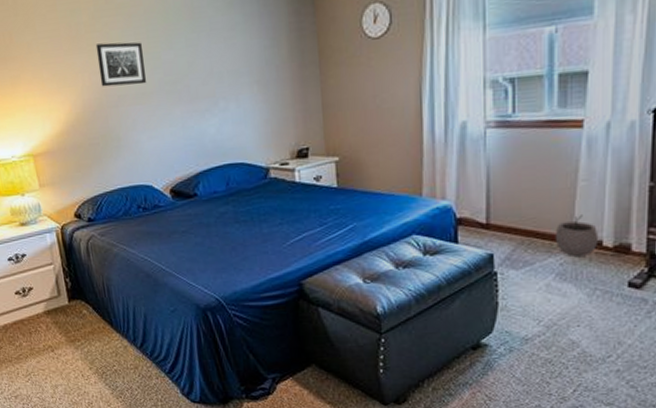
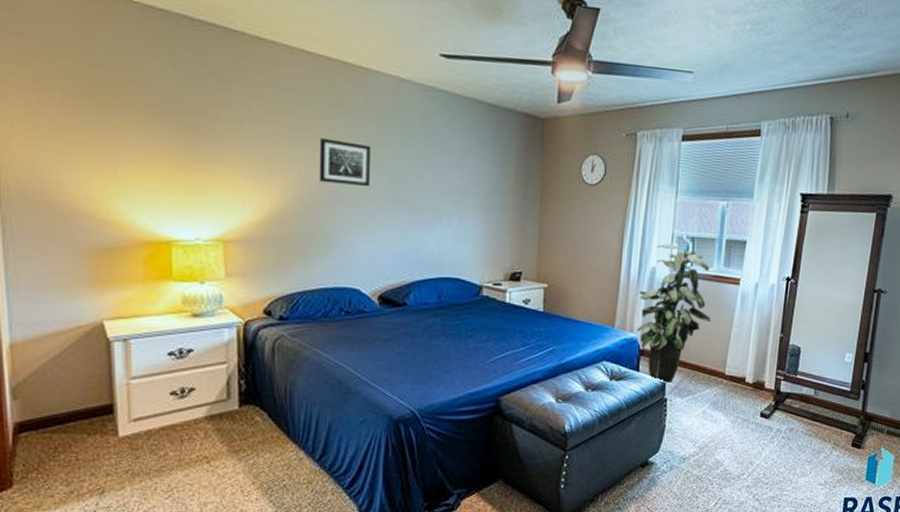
indoor plant: none [449,91,547,254] -> present [637,244,711,383]
plant pot: present [555,215,599,256] -> none [712,355,744,389]

